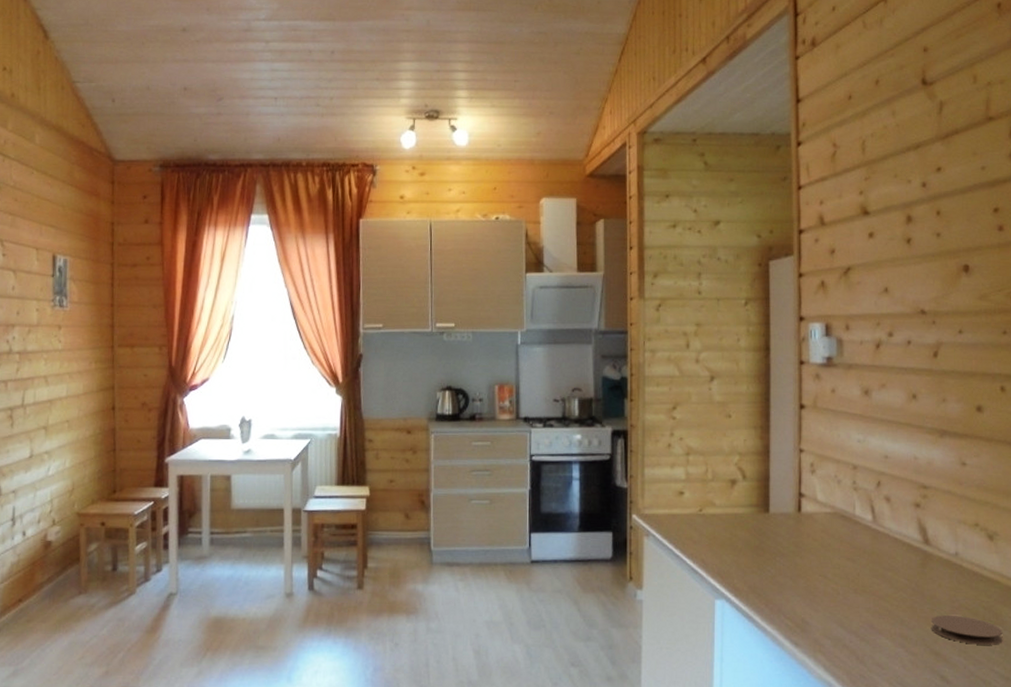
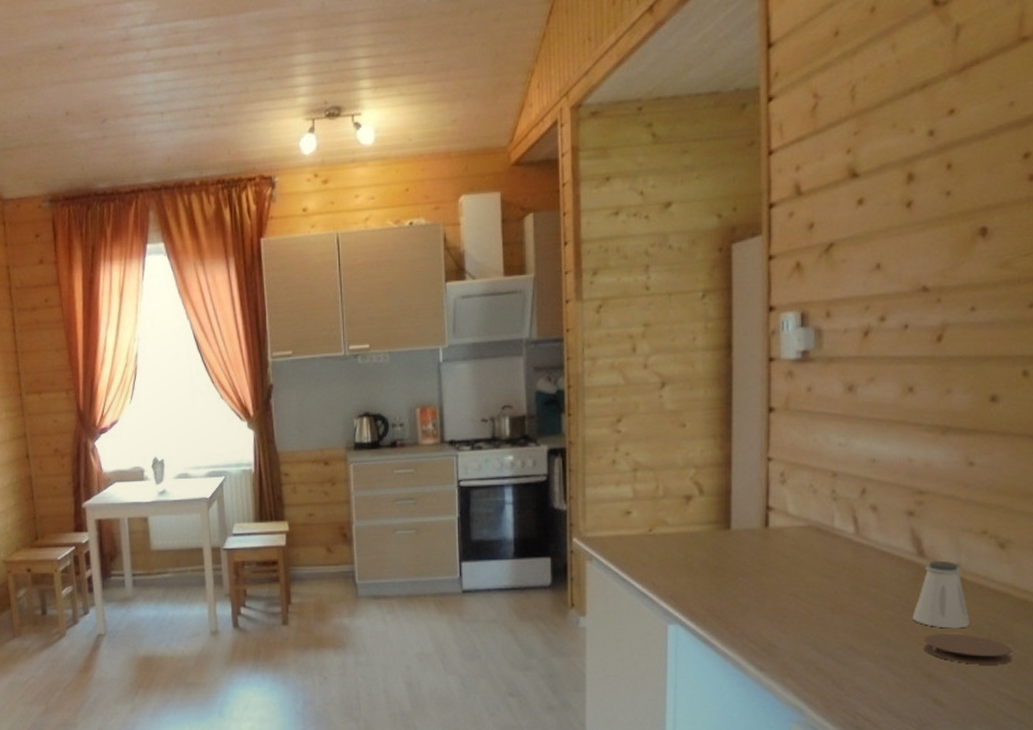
saltshaker: none [921,548,968,611] -> present [912,560,970,629]

